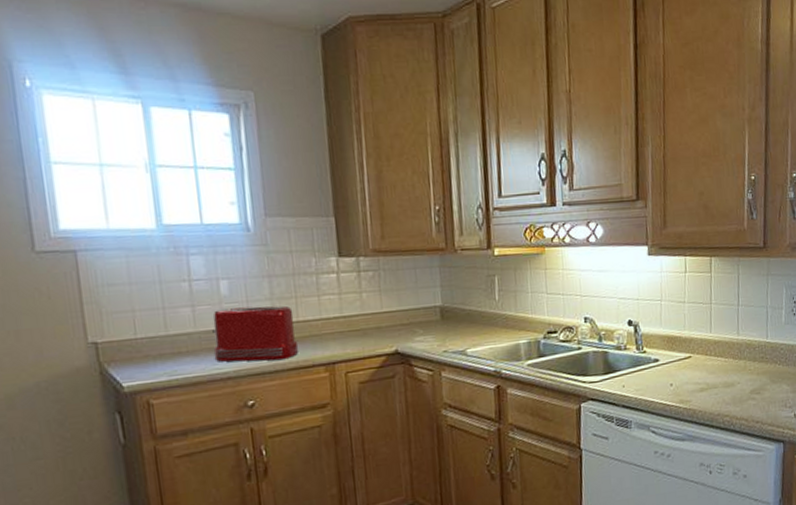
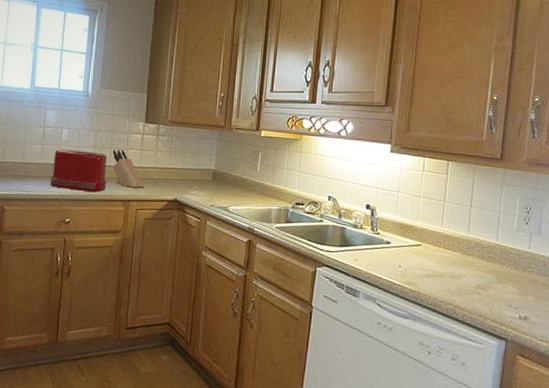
knife block: none [298,296,352,346] -> present [112,149,145,188]

